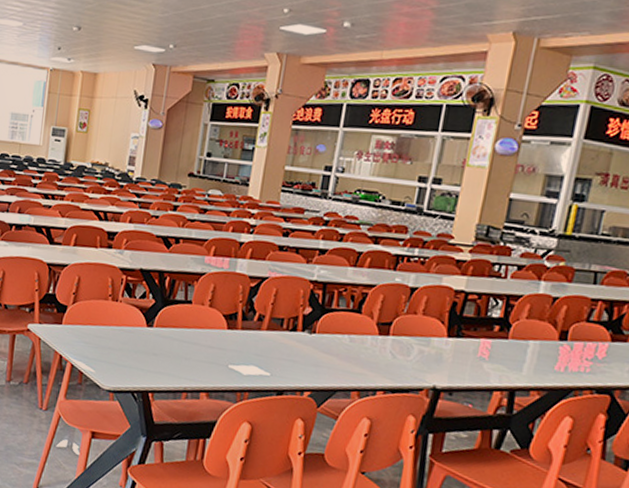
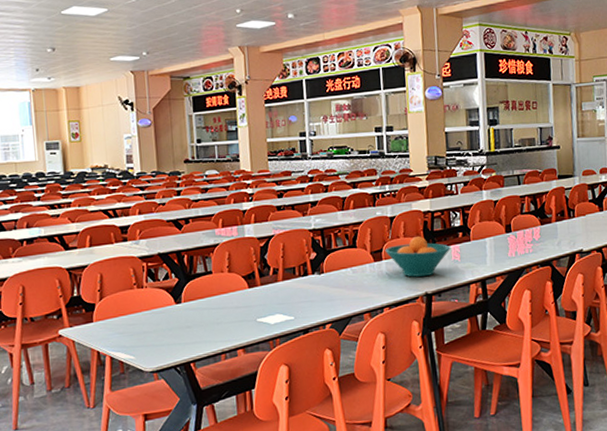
fruit bowl: none [395,317,480,368] -> present [385,235,451,277]

